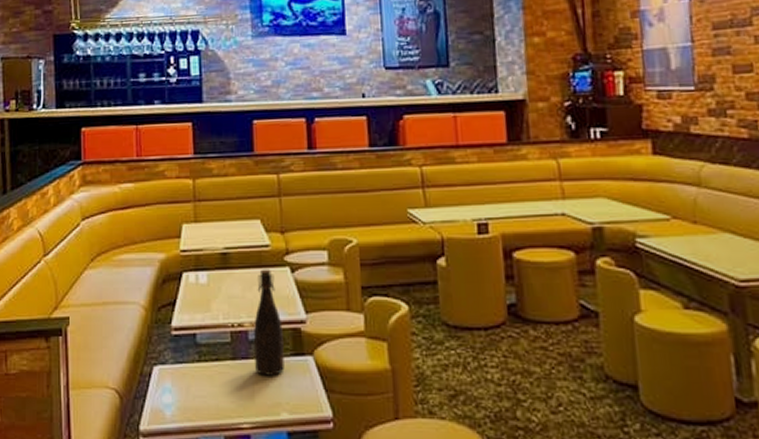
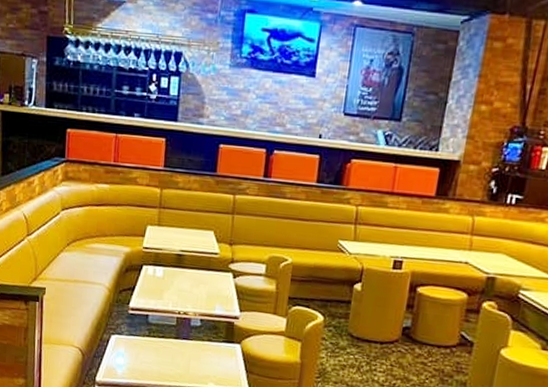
bottle: present [254,269,284,376] -> none [193,272,220,355]

